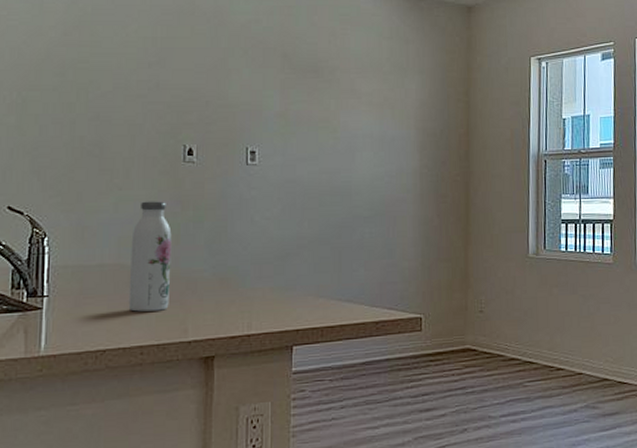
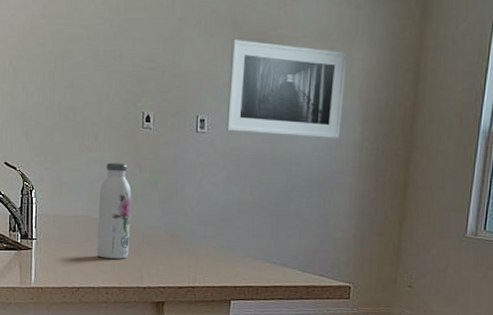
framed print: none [279,70,401,167] -> present [226,39,348,139]

